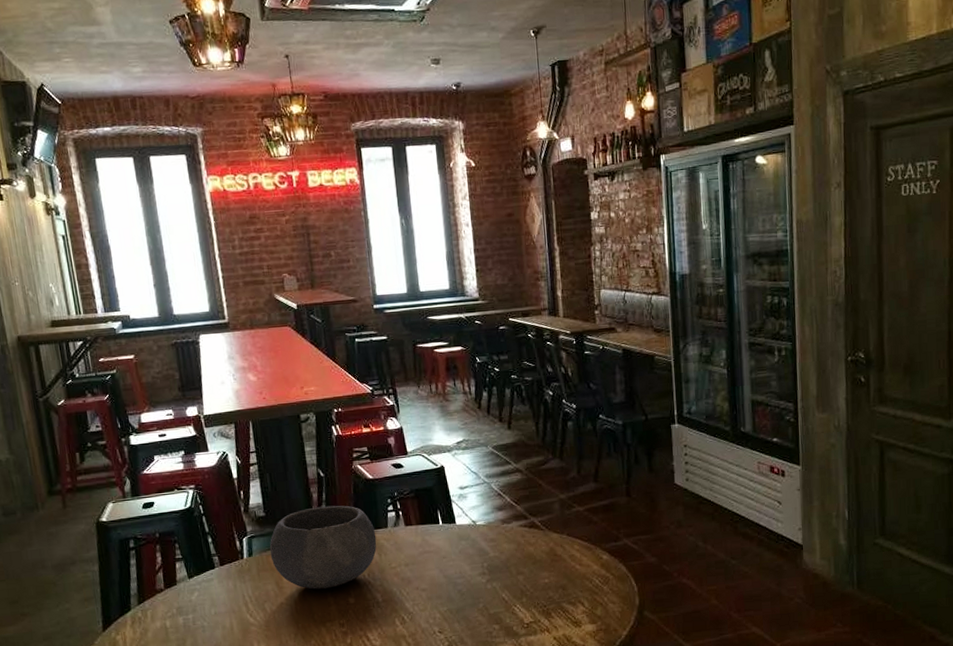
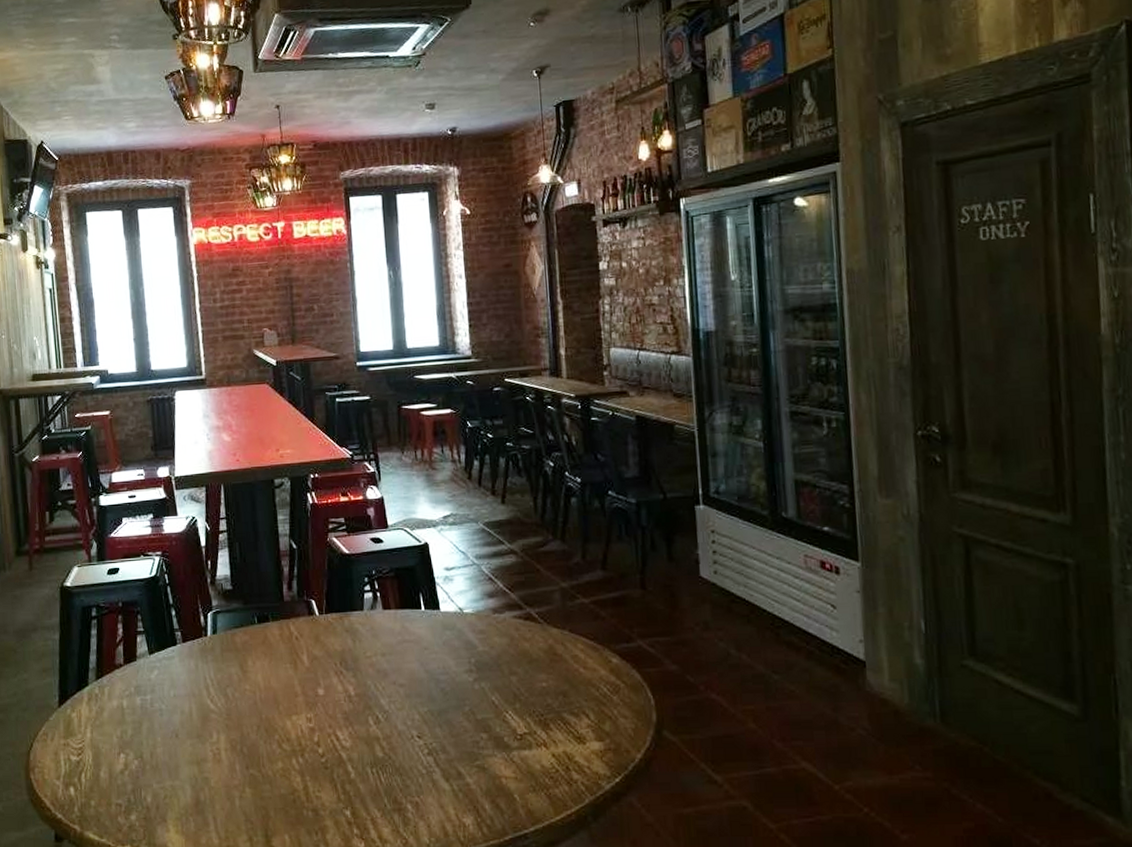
bowl: present [269,505,377,589] -> none [235,581,351,676]

